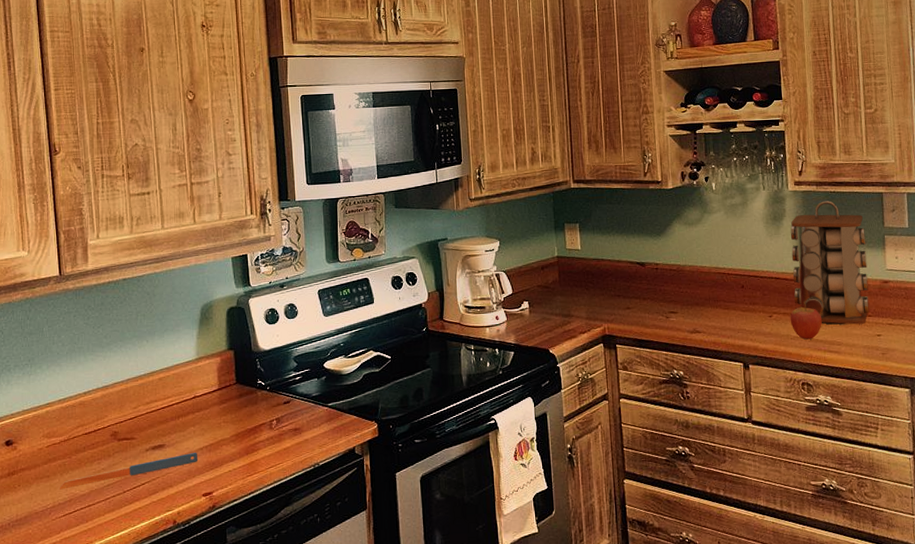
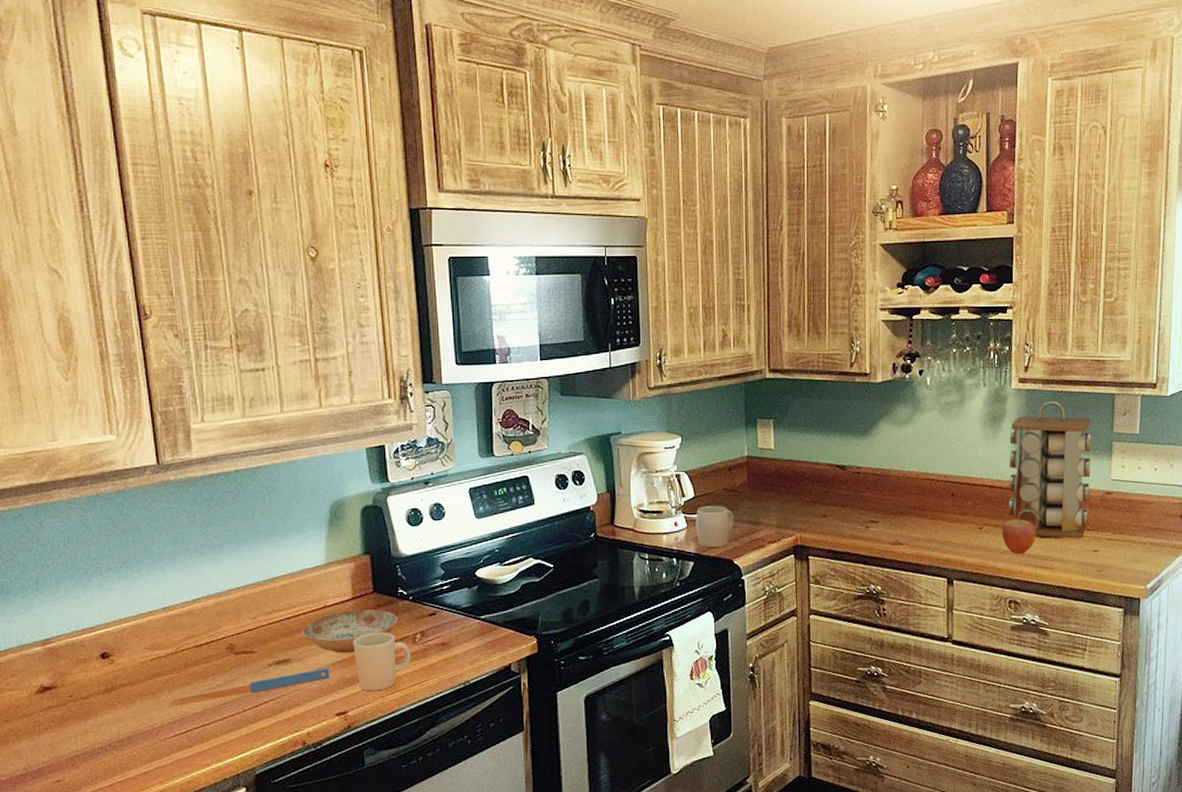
dish: none [175,399,257,439] -> present [302,609,398,654]
mug: none [218,419,268,474] -> present [353,632,411,692]
mug: none [514,300,548,339] -> present [695,505,734,548]

